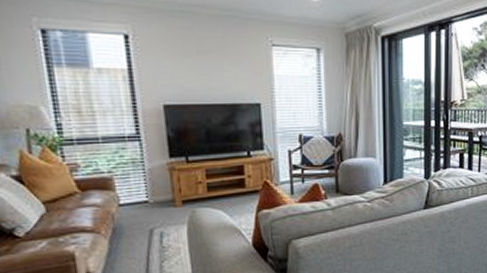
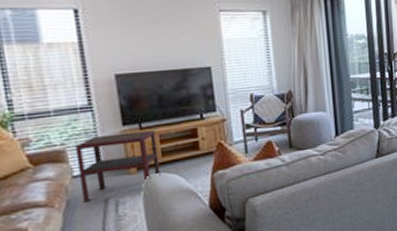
side table: none [123,164,206,231] -> present [76,130,161,203]

